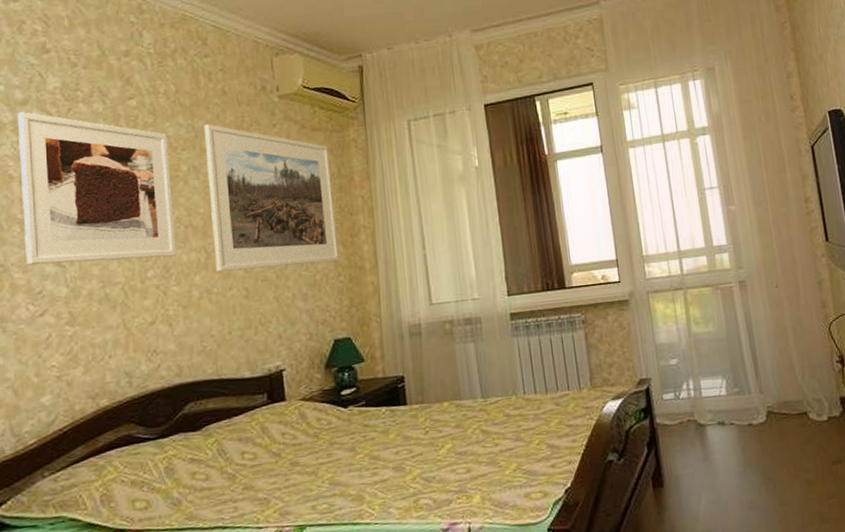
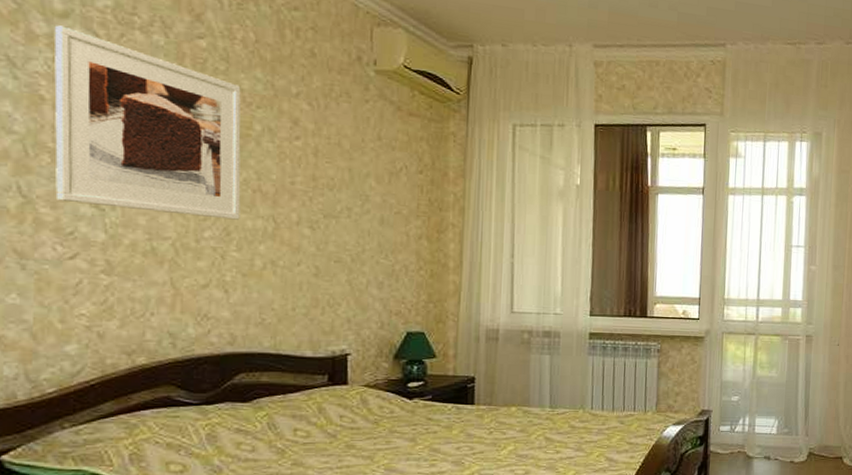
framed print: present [203,124,339,272] -> none [284,85,424,255]

